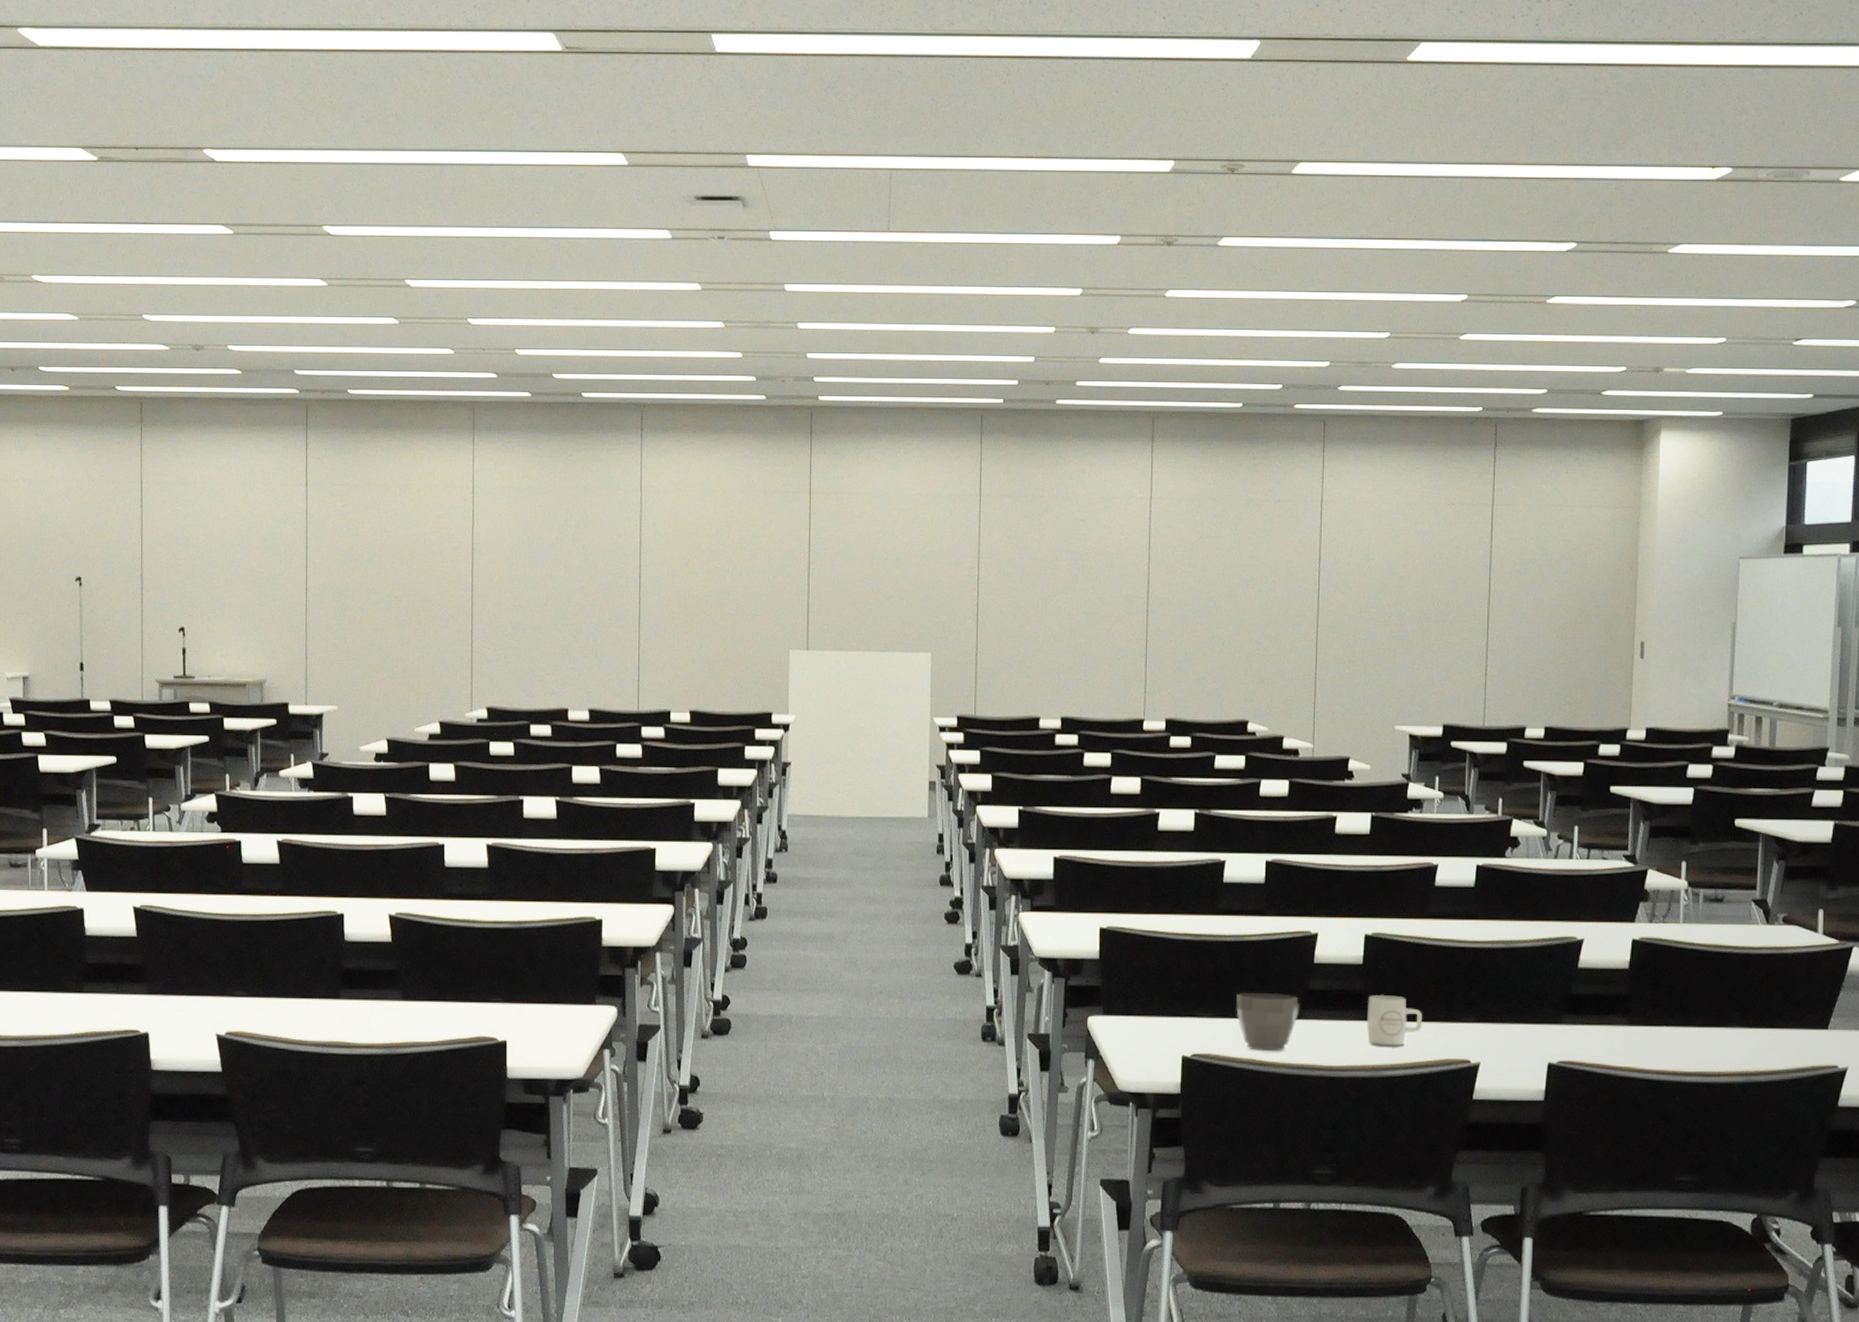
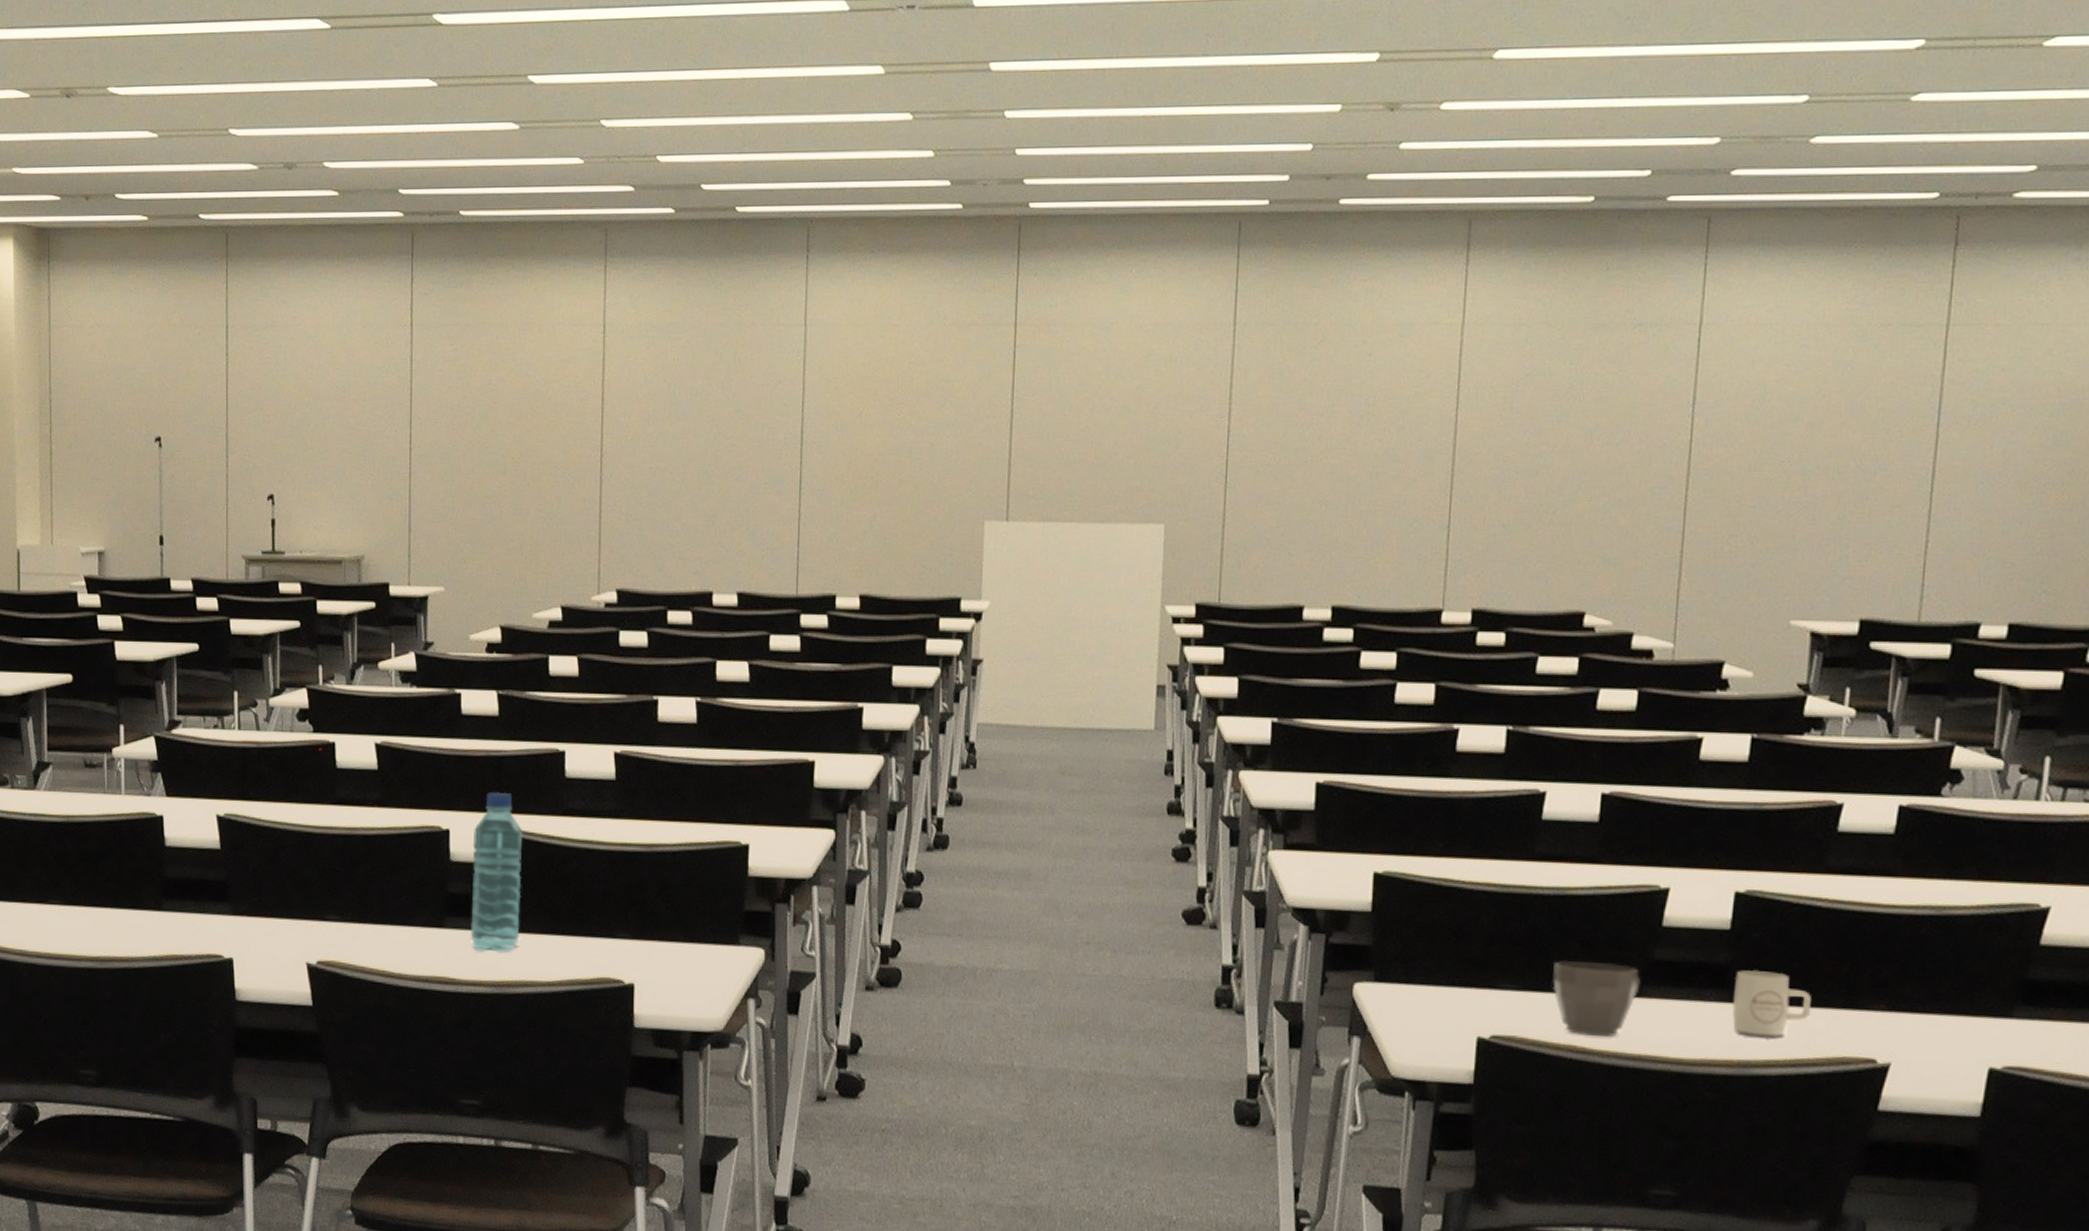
water bottle: none [363,880,409,1019] -> present [470,791,523,954]

